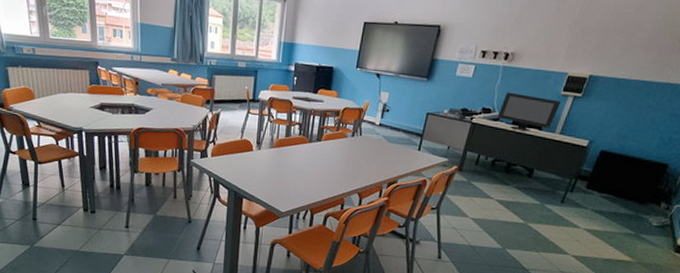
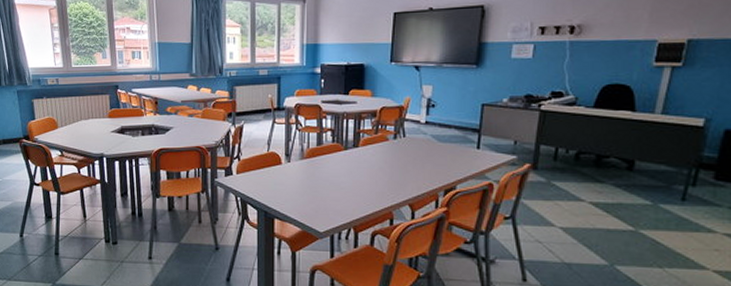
computer monitor: present [498,92,562,132] -> none [573,70,656,115]

